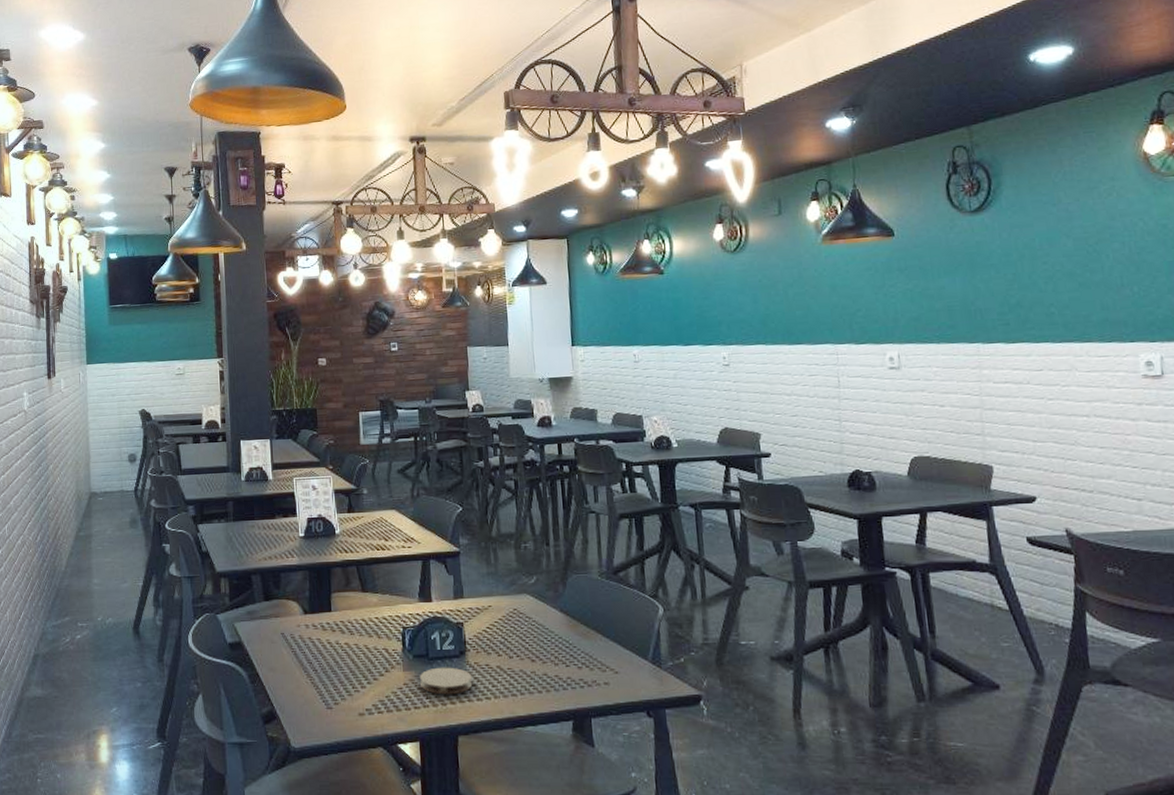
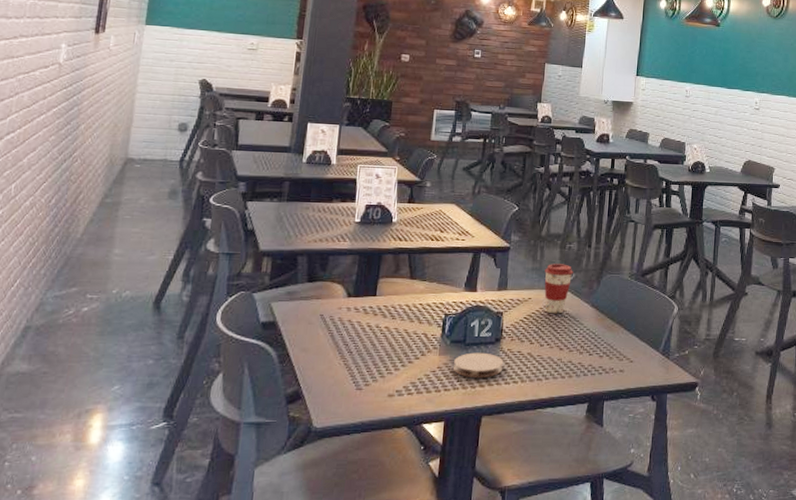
coffee cup: none [501,566,534,622] -> present [544,264,573,314]

